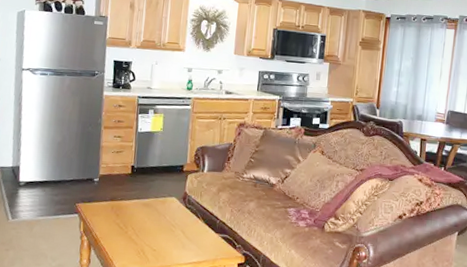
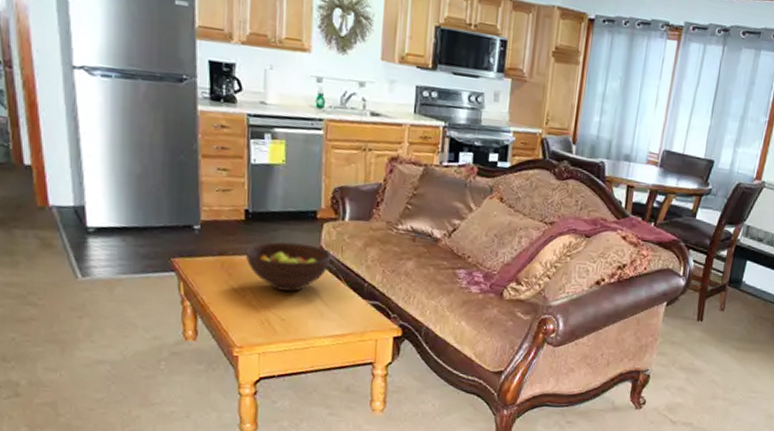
fruit bowl: none [129,189,193,228] -> present [245,241,332,292]

